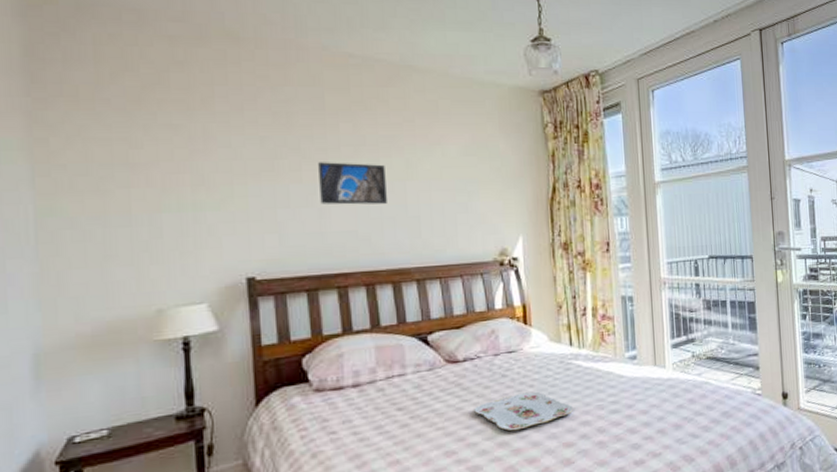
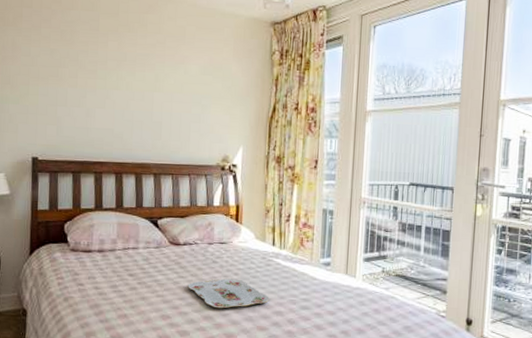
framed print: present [318,162,387,205] -> none [89,72,139,109]

